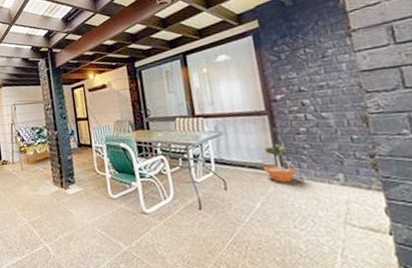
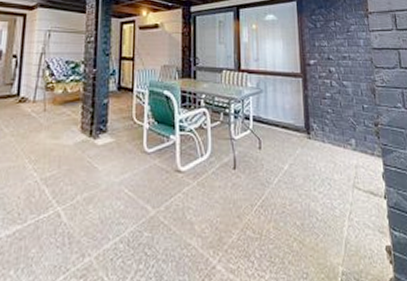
potted tree: present [263,142,296,183] -> none [294,105,320,145]

